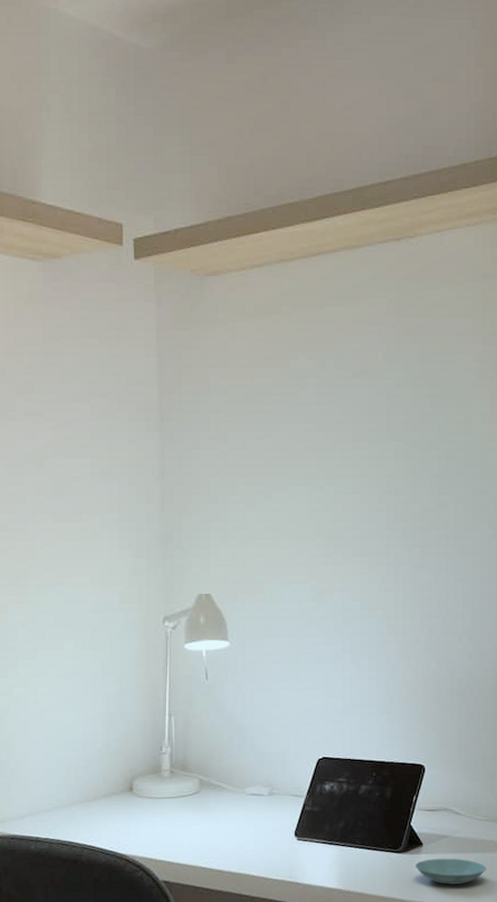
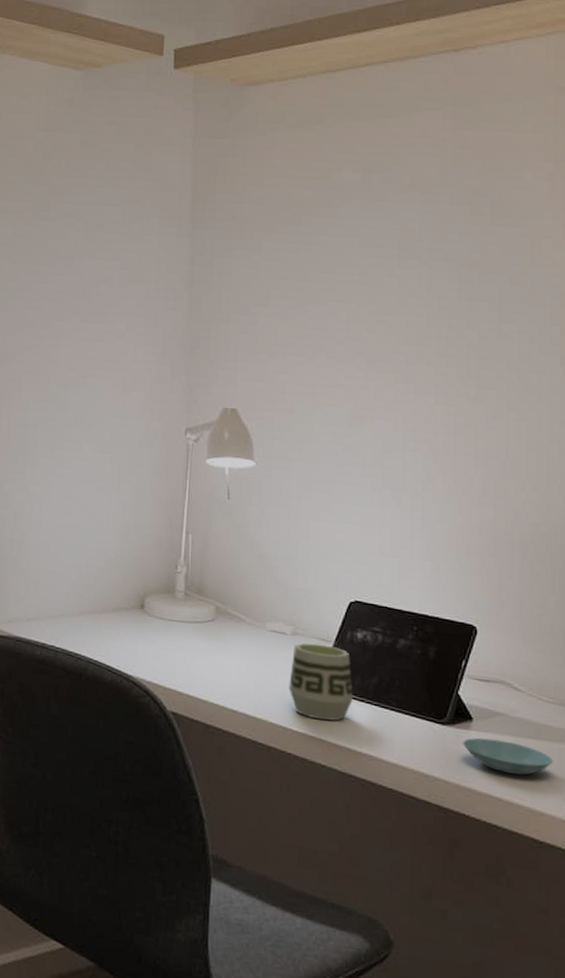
cup: none [268,800,323,866] -> present [289,643,353,721]

